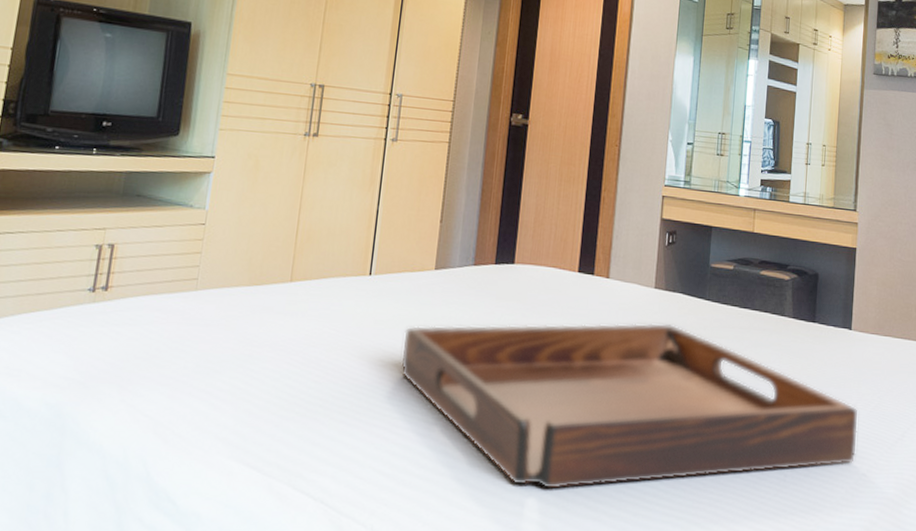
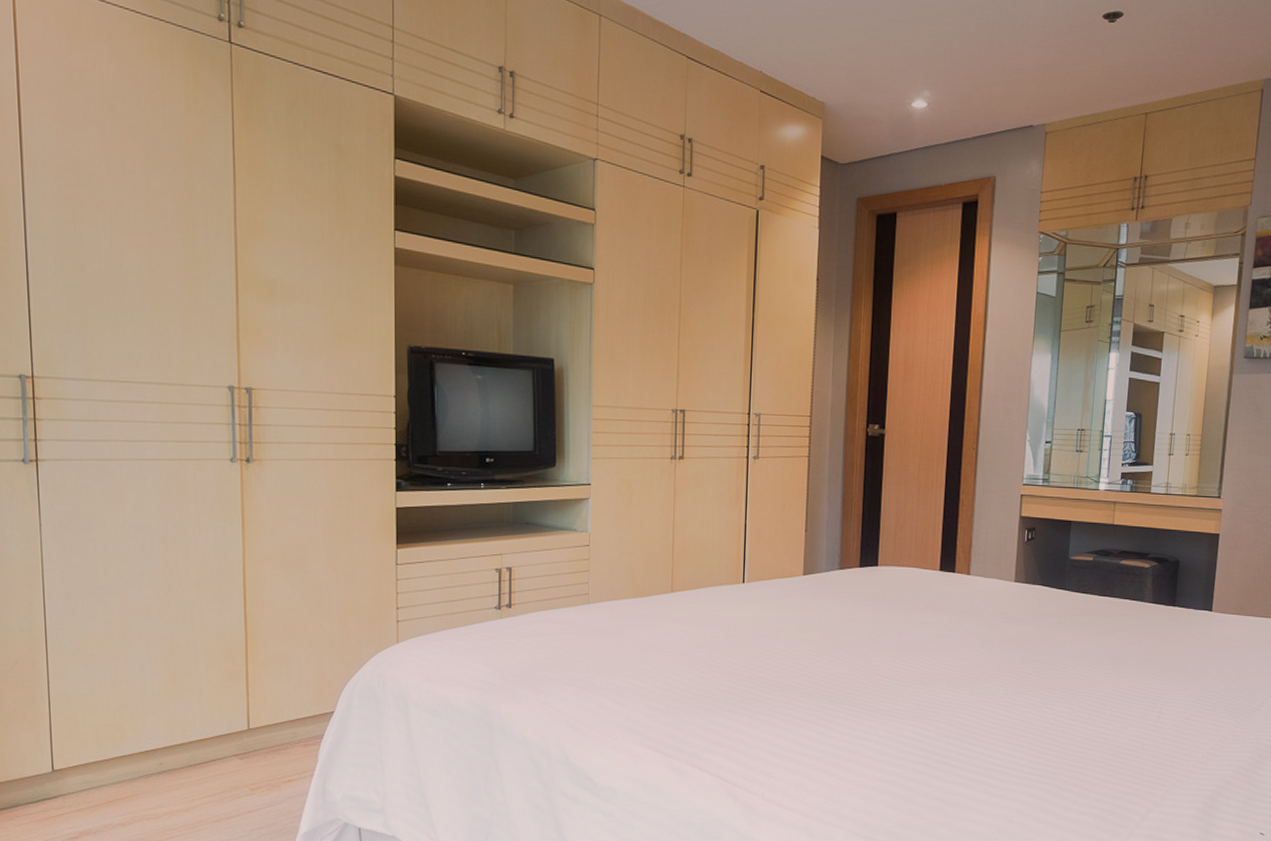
serving tray: present [400,322,857,490] -> none [777,613,1216,762]

